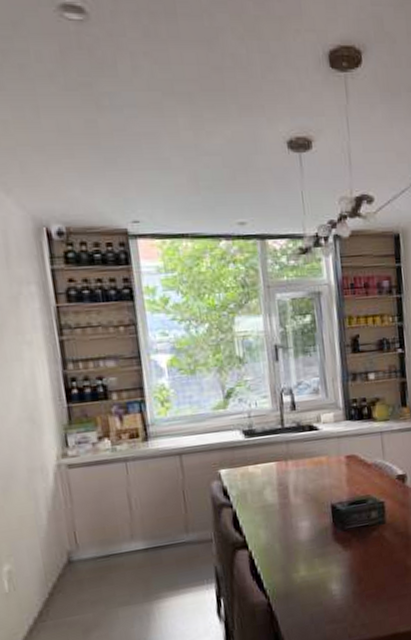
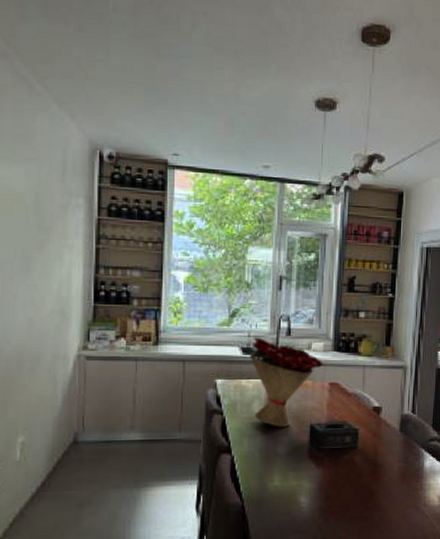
flower bouquet: none [249,416,338,513] -> present [246,337,325,427]

